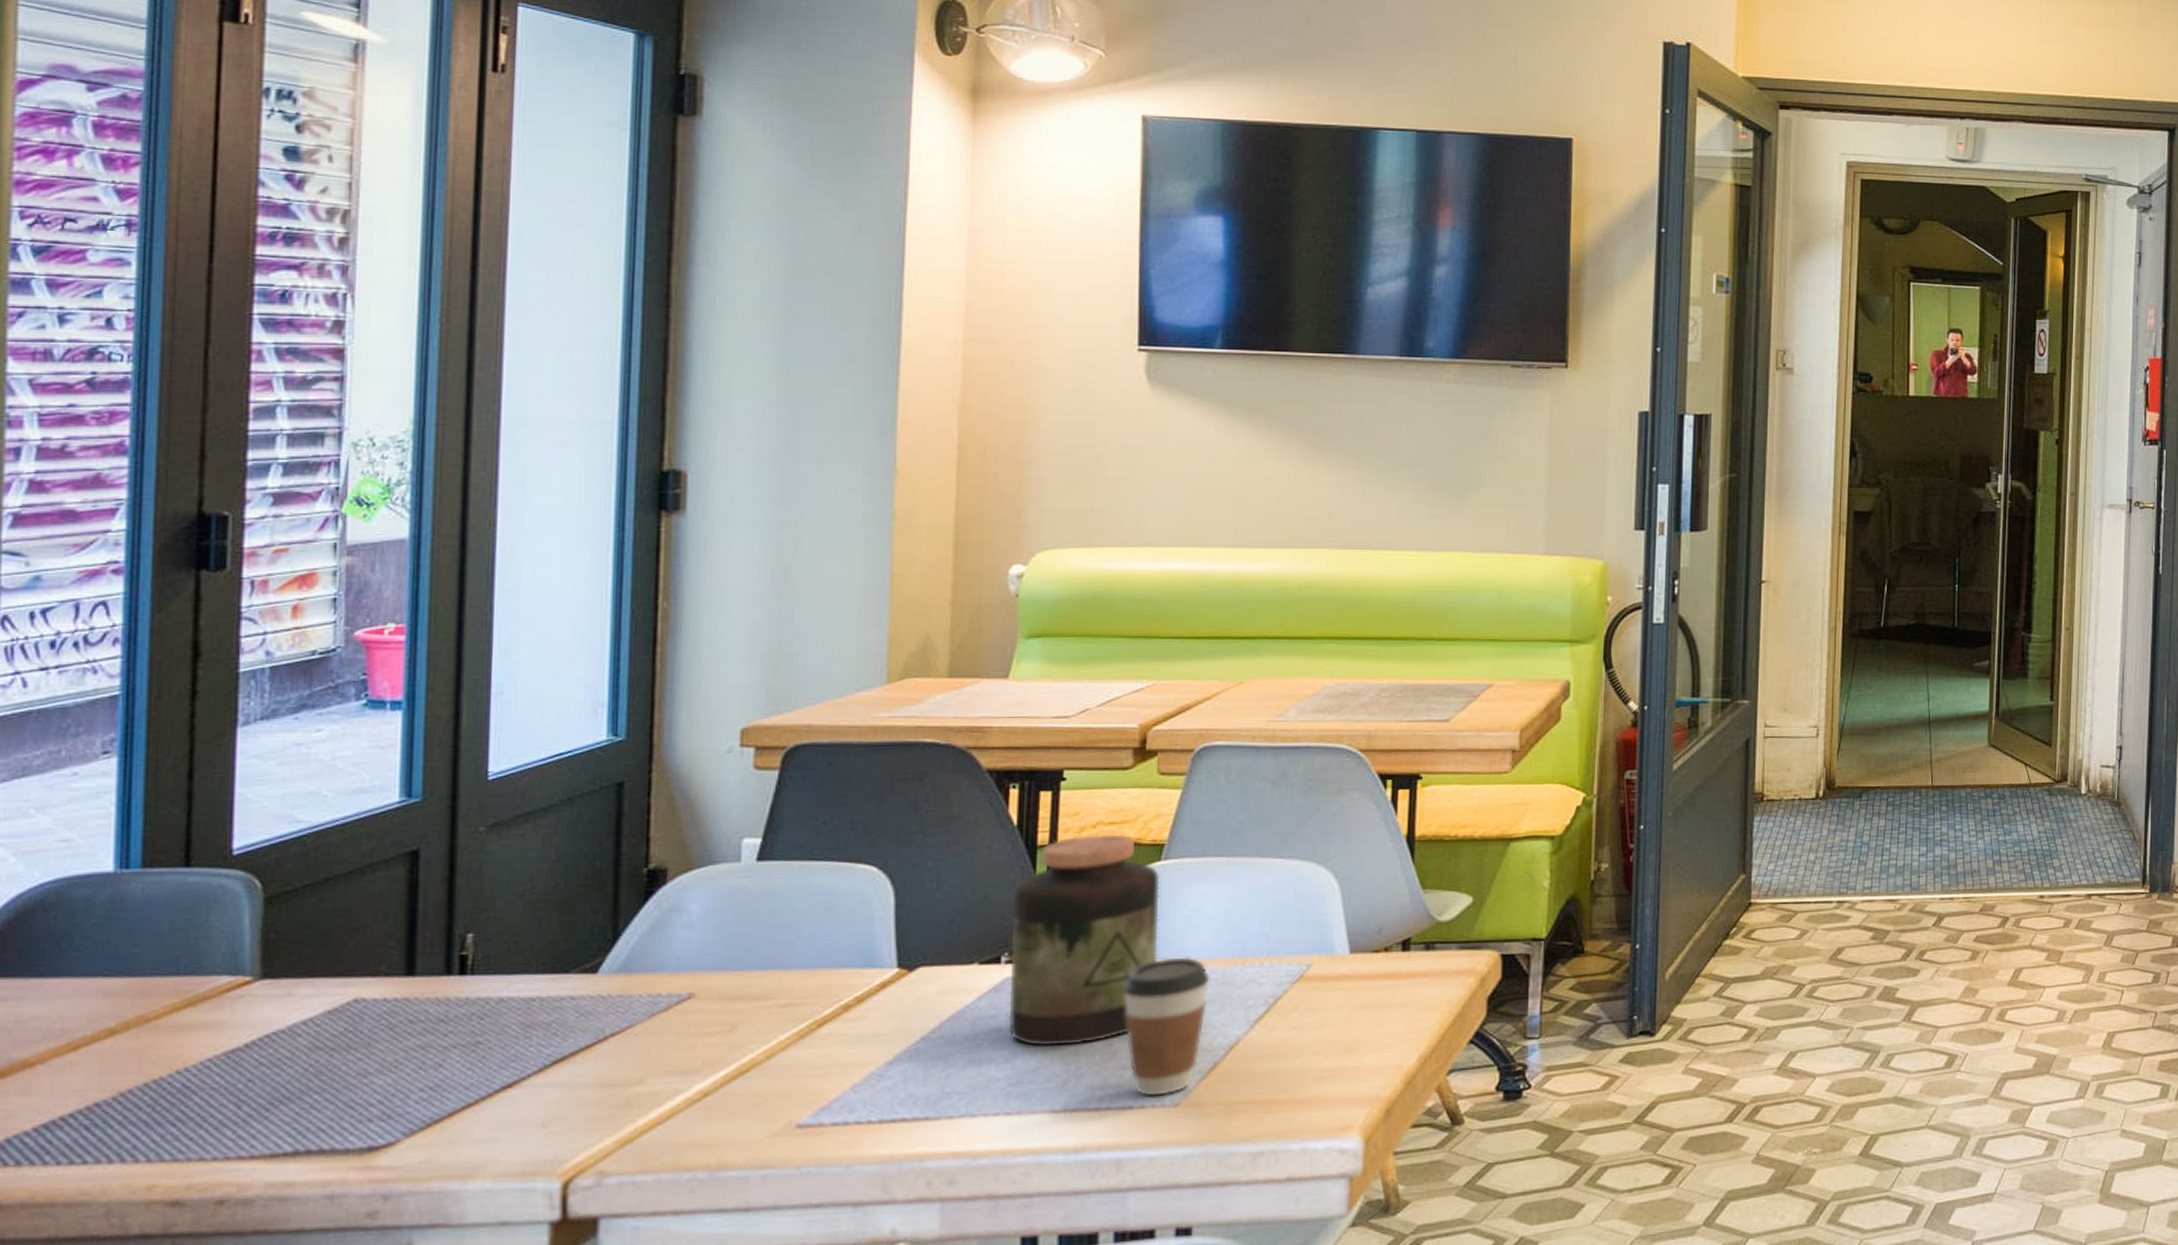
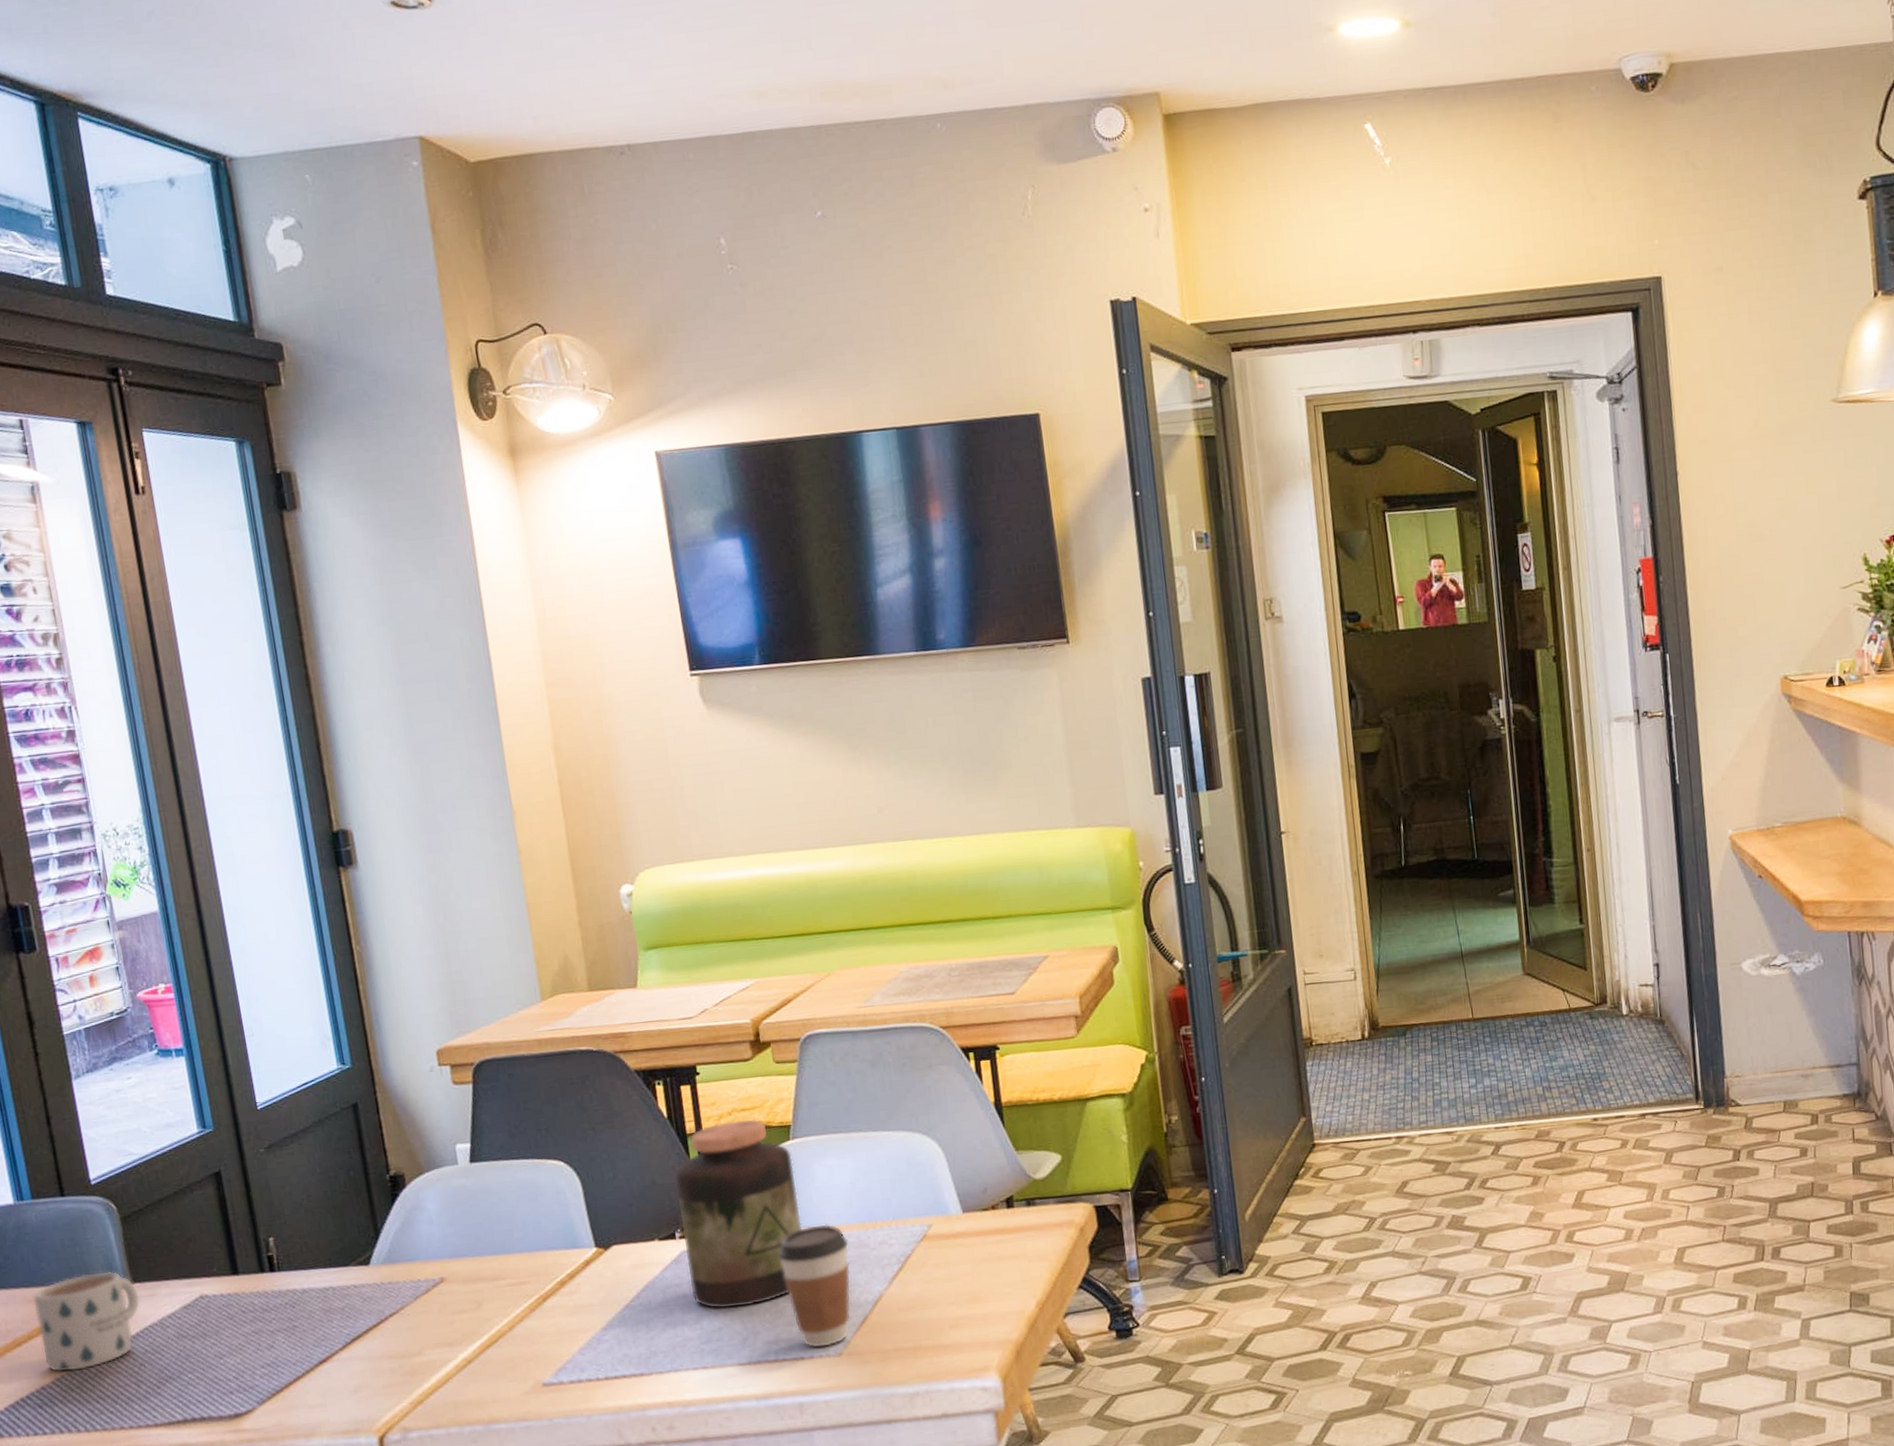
mug: none [109,962,268,1086] -> present [33,1271,140,1373]

